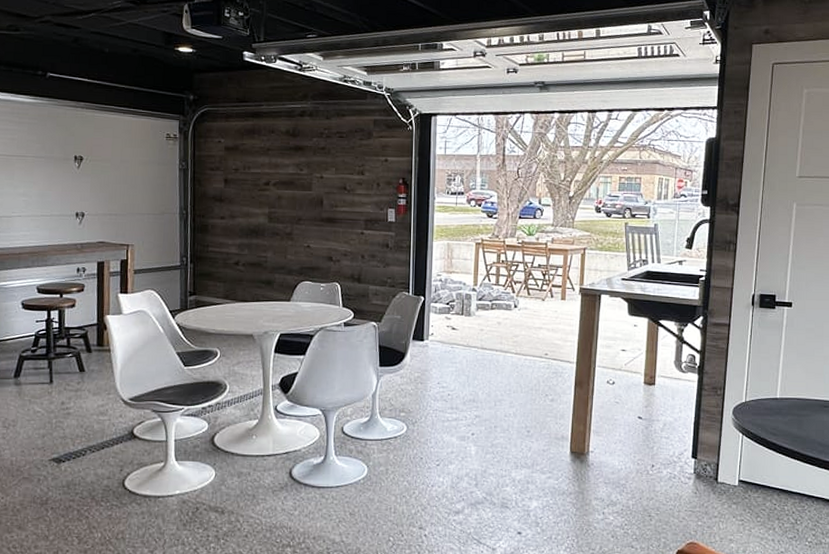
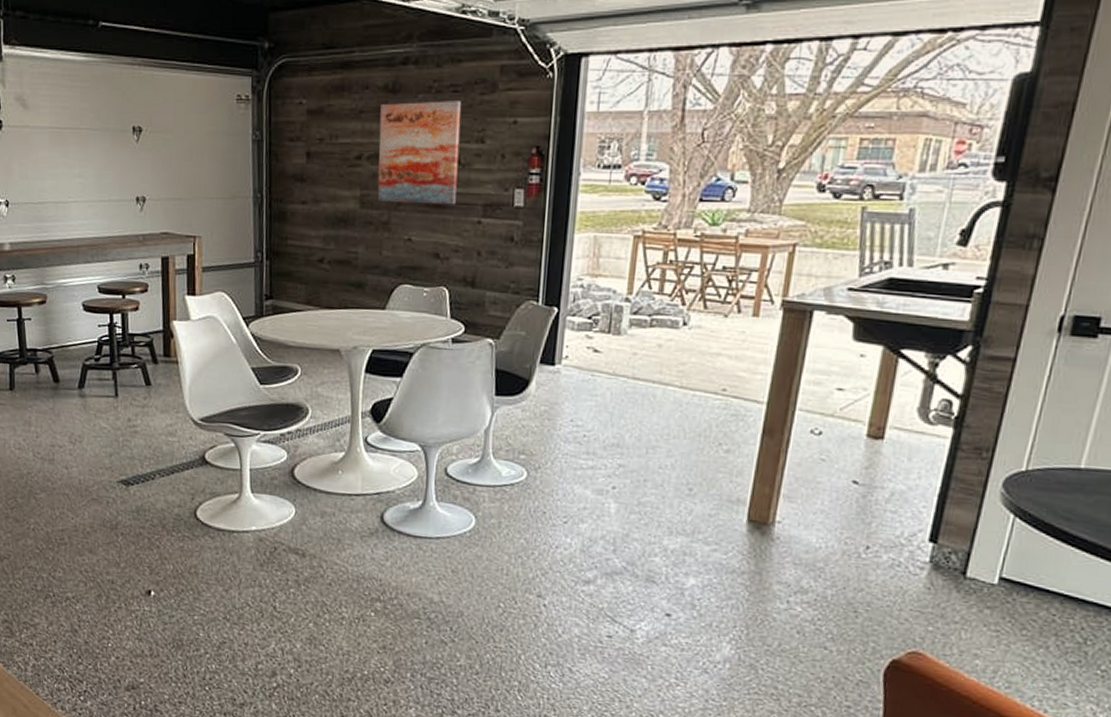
wall art: none [282,143,346,220] -> present [377,101,461,205]

